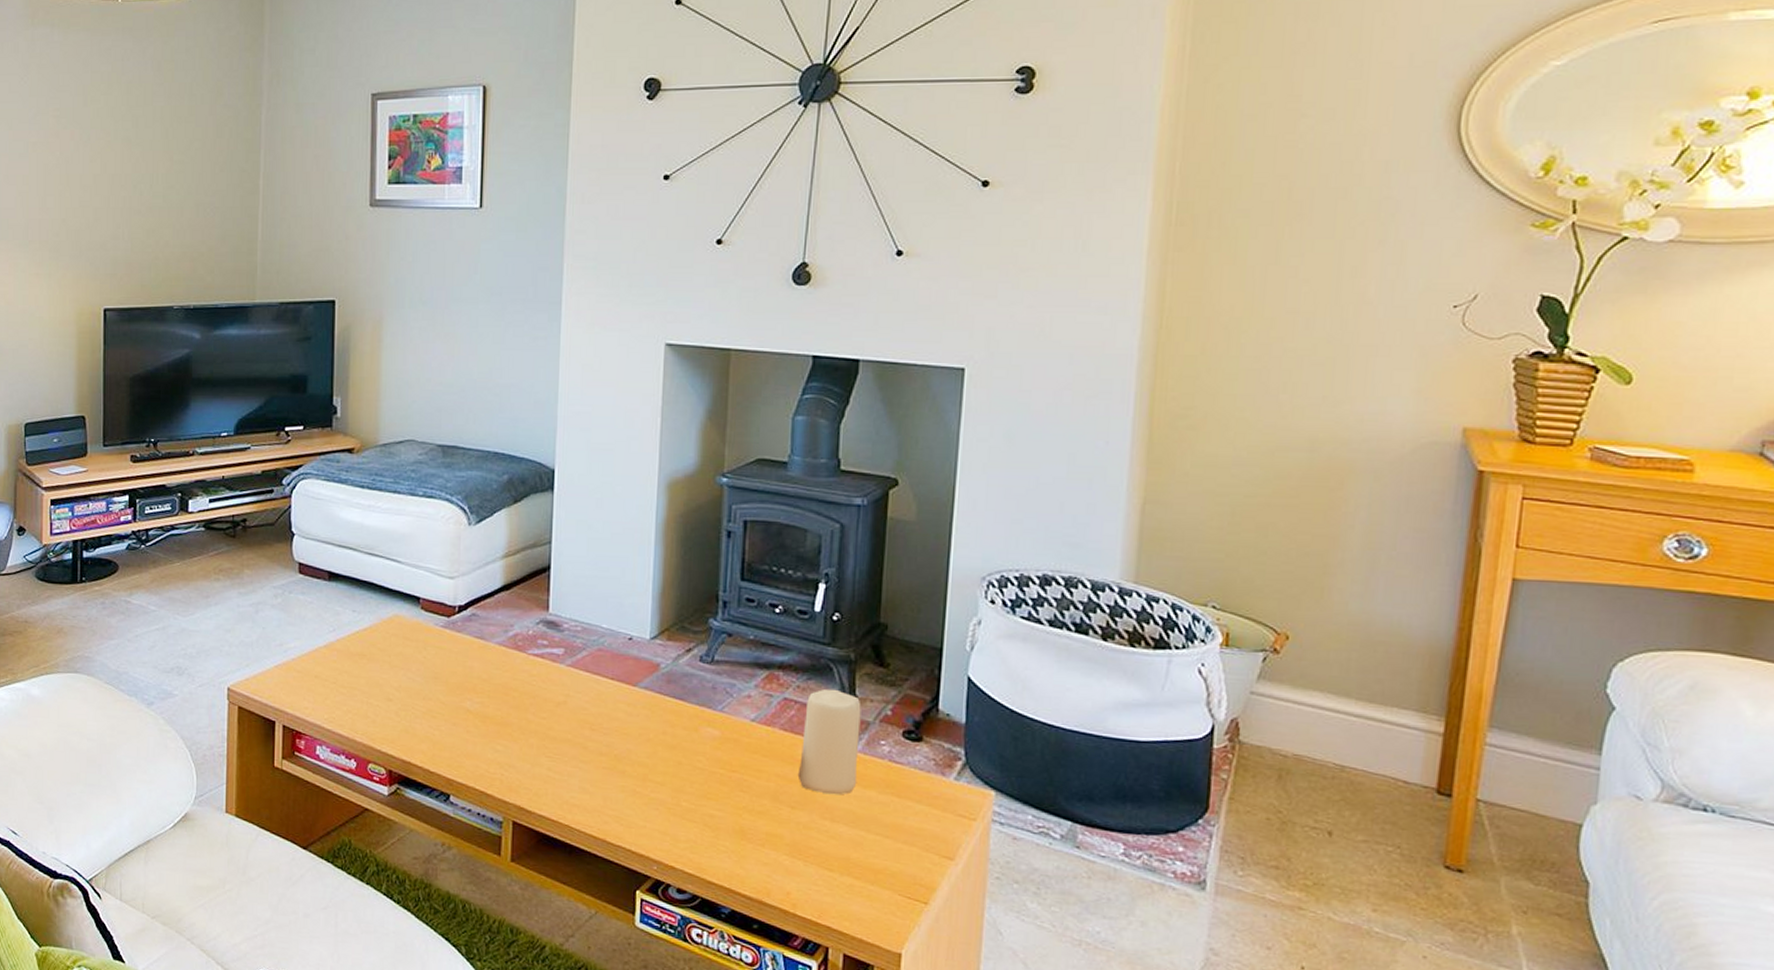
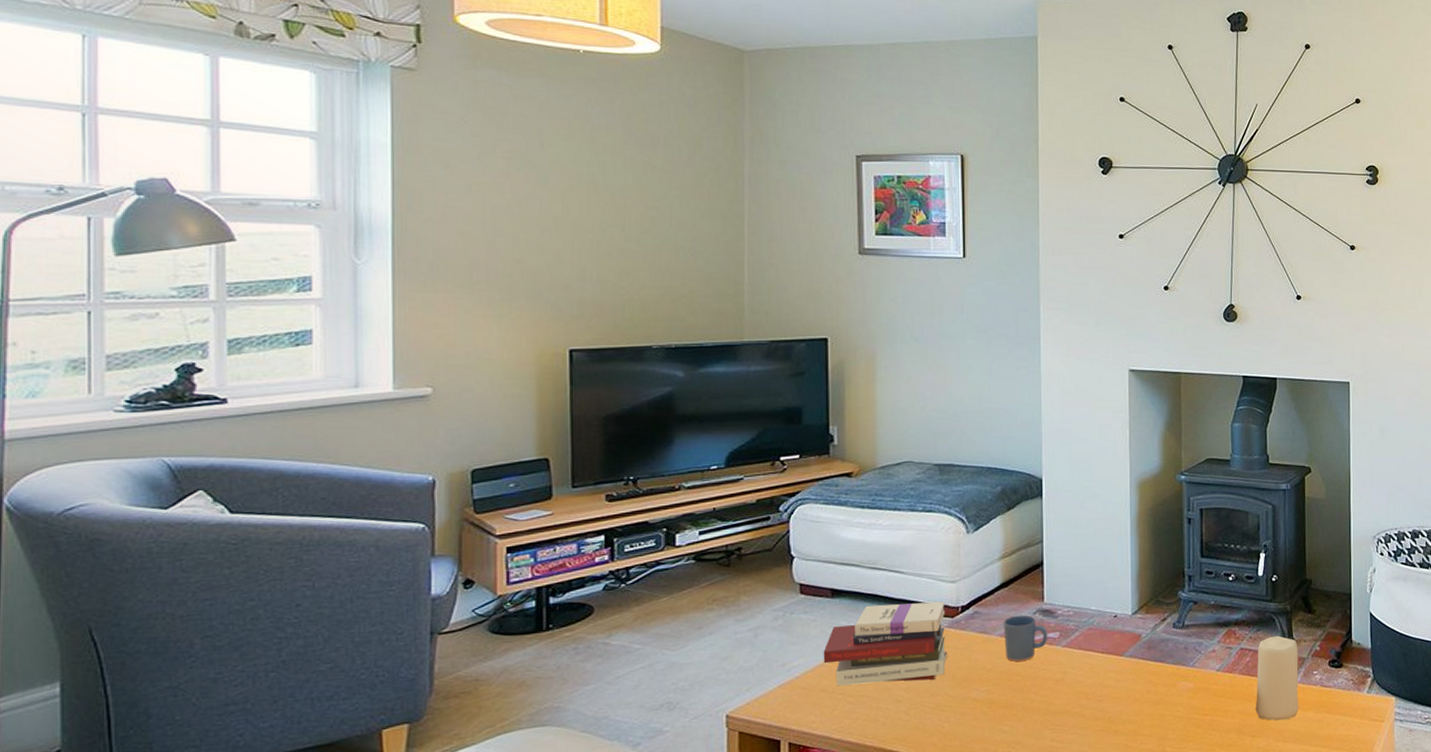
books: none [318,593,442,682] -> present [823,601,948,686]
mug: none [502,623,551,676] -> present [1003,615,1048,662]

